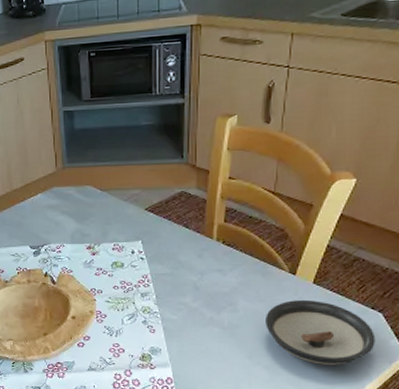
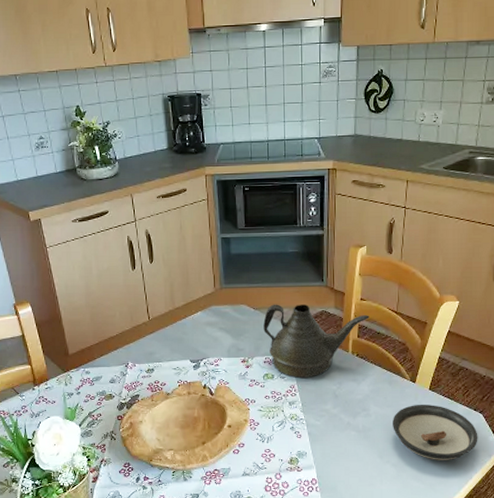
teapot: none [112,184,239,267] -> present [263,304,369,378]

